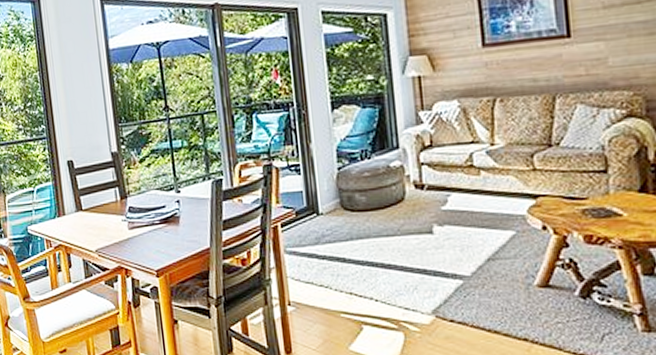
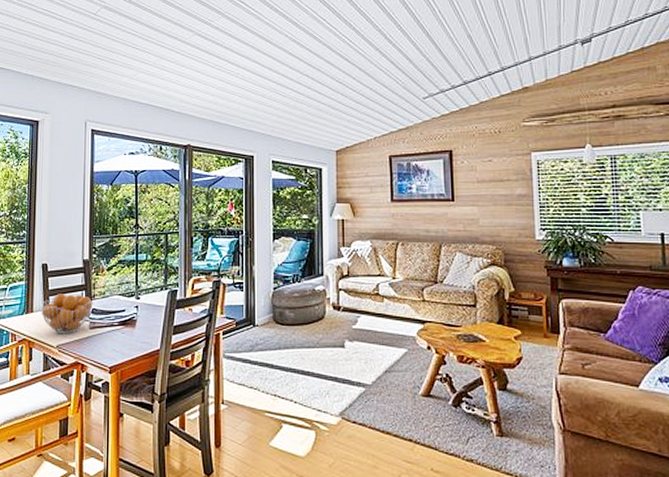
fruit basket: none [72,192,129,237] -> present [40,294,93,334]

